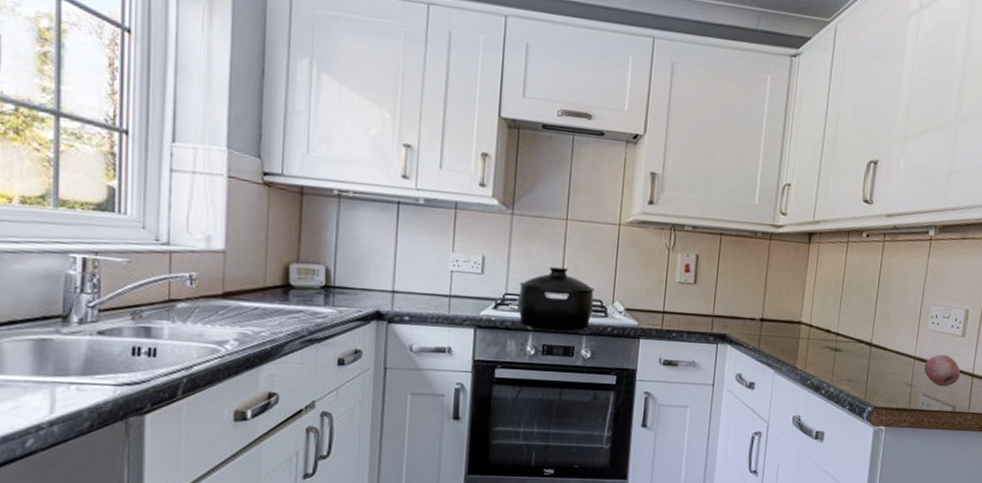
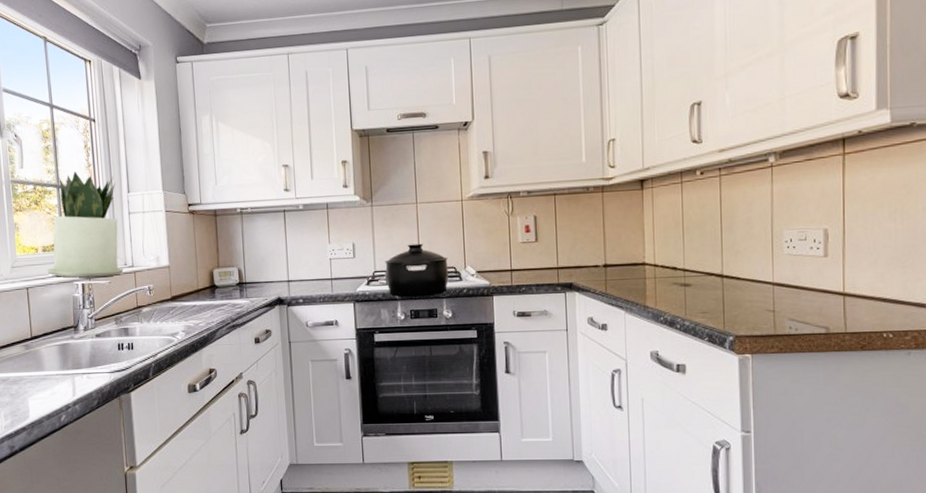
planter: none [23,96,155,253] -> present [46,171,125,278]
fruit: present [924,354,960,387] -> none [786,277,828,310]

